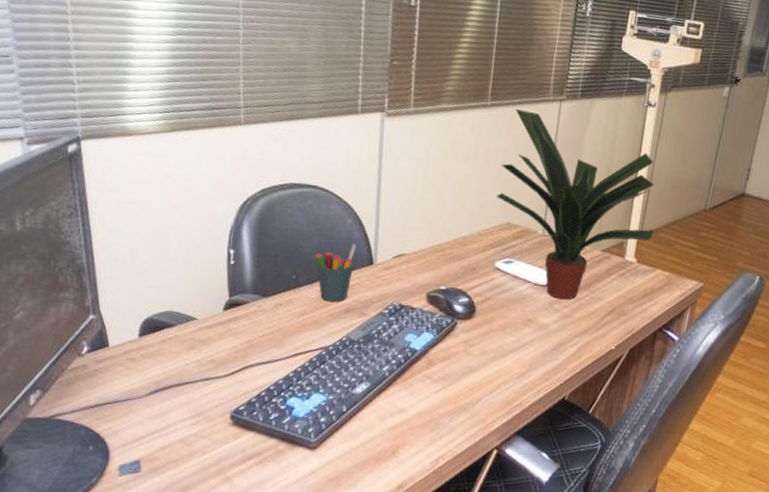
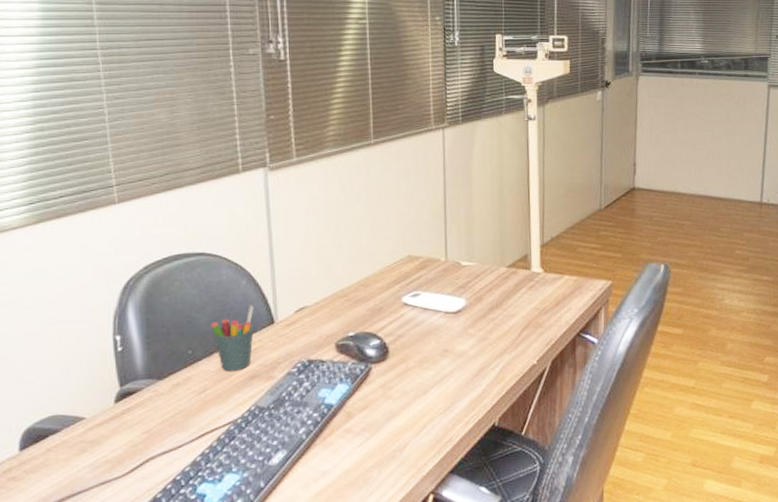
potted plant: present [496,108,654,300] -> none [393,142,555,323]

